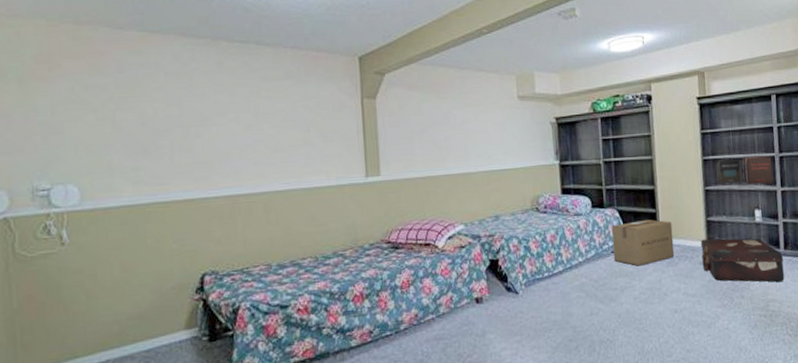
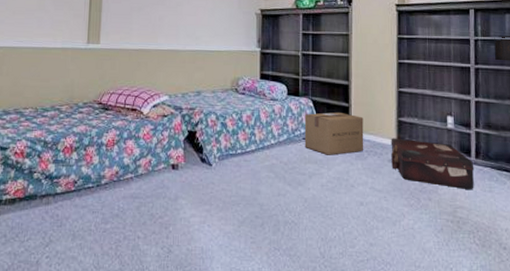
books: present [716,158,742,184] -> none [411,64,435,89]
books: present [740,155,773,185] -> none [435,64,468,92]

